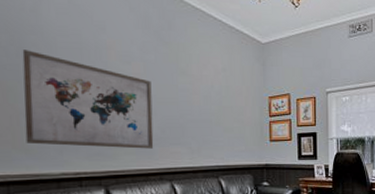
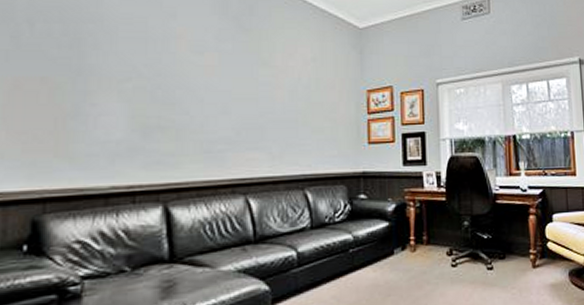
wall art: present [22,49,154,149] -> none [71,40,227,156]

